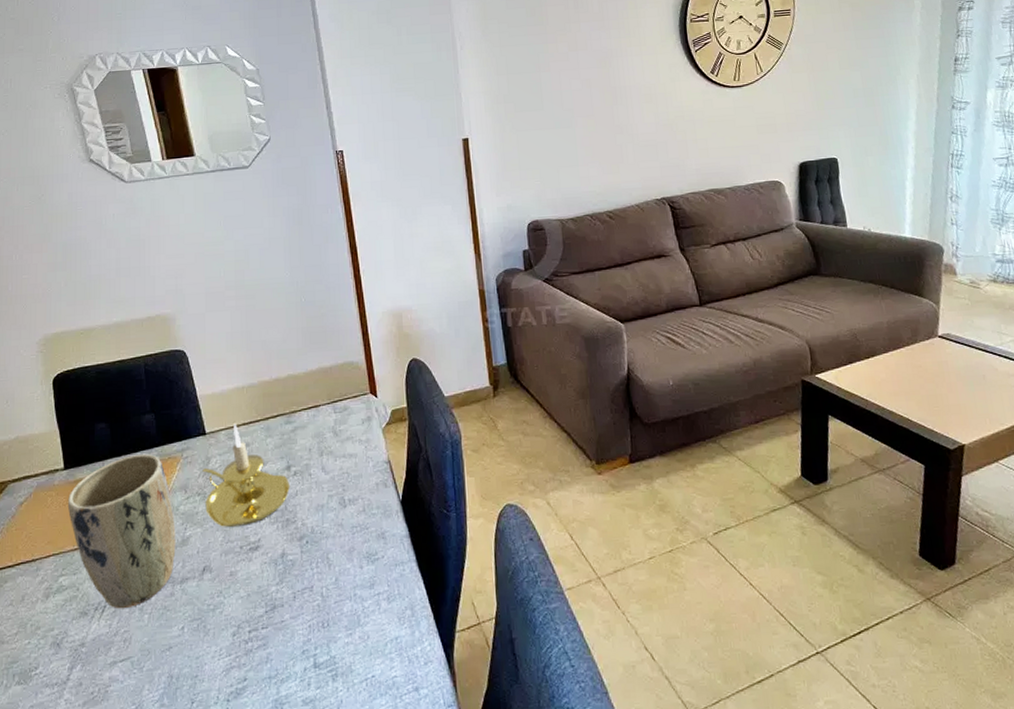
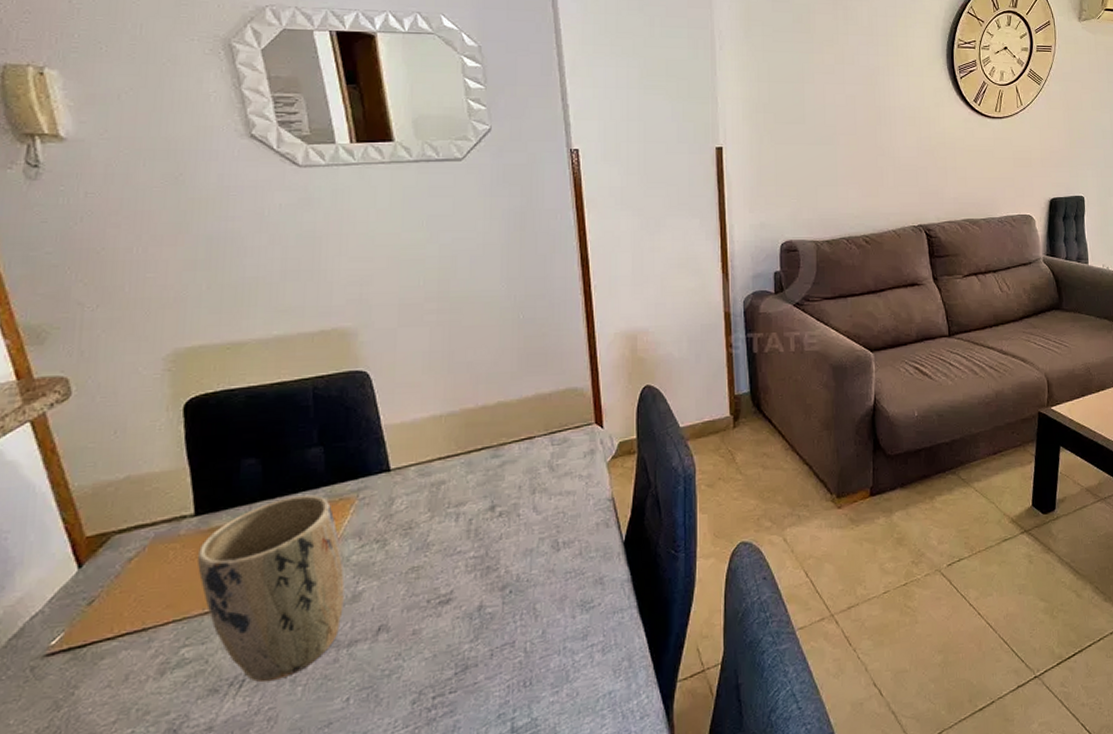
candle holder: present [202,423,291,527] -> none [383,458,494,579]

